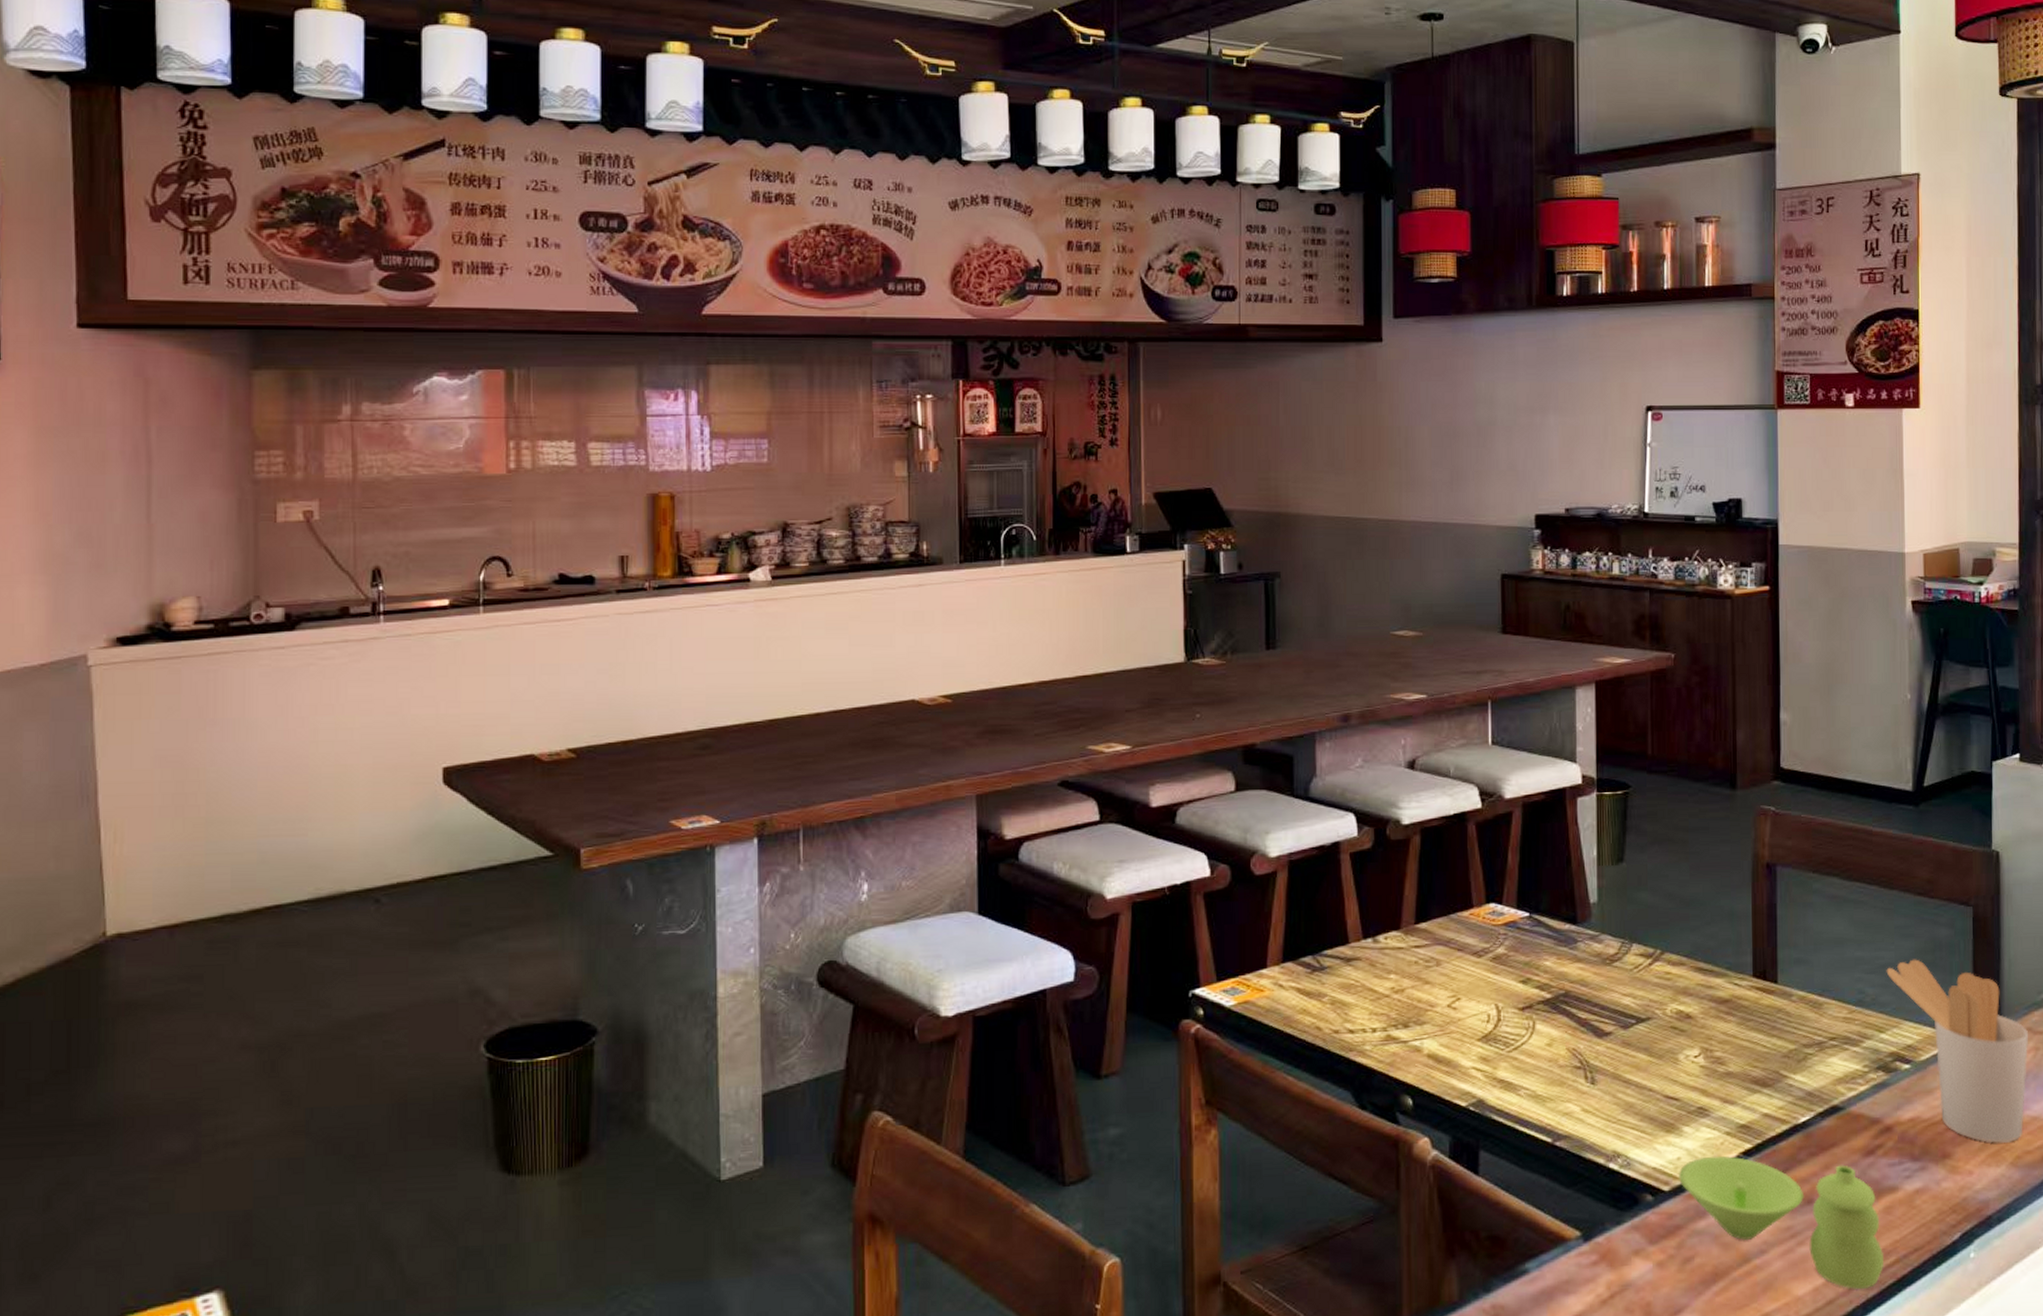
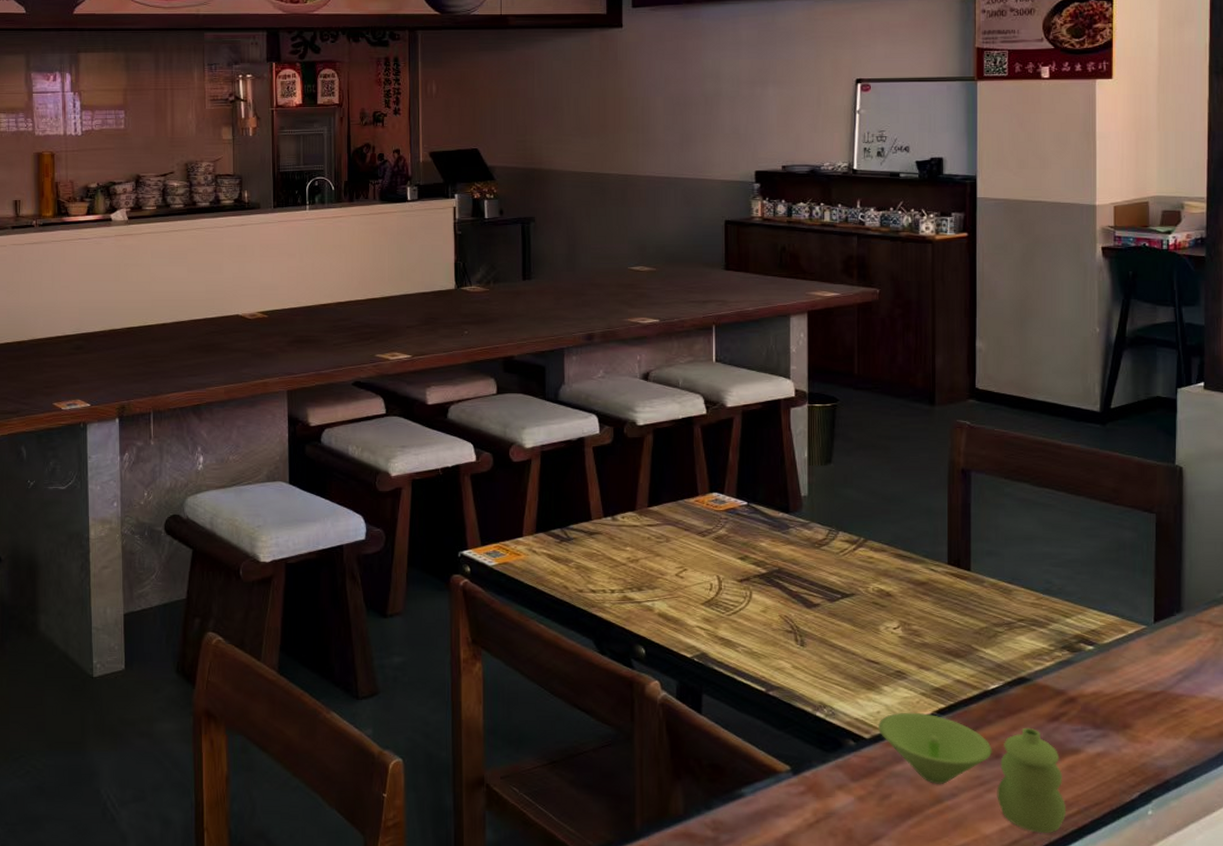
utensil holder: present [1886,959,2029,1144] -> none [1072,556,1209,719]

